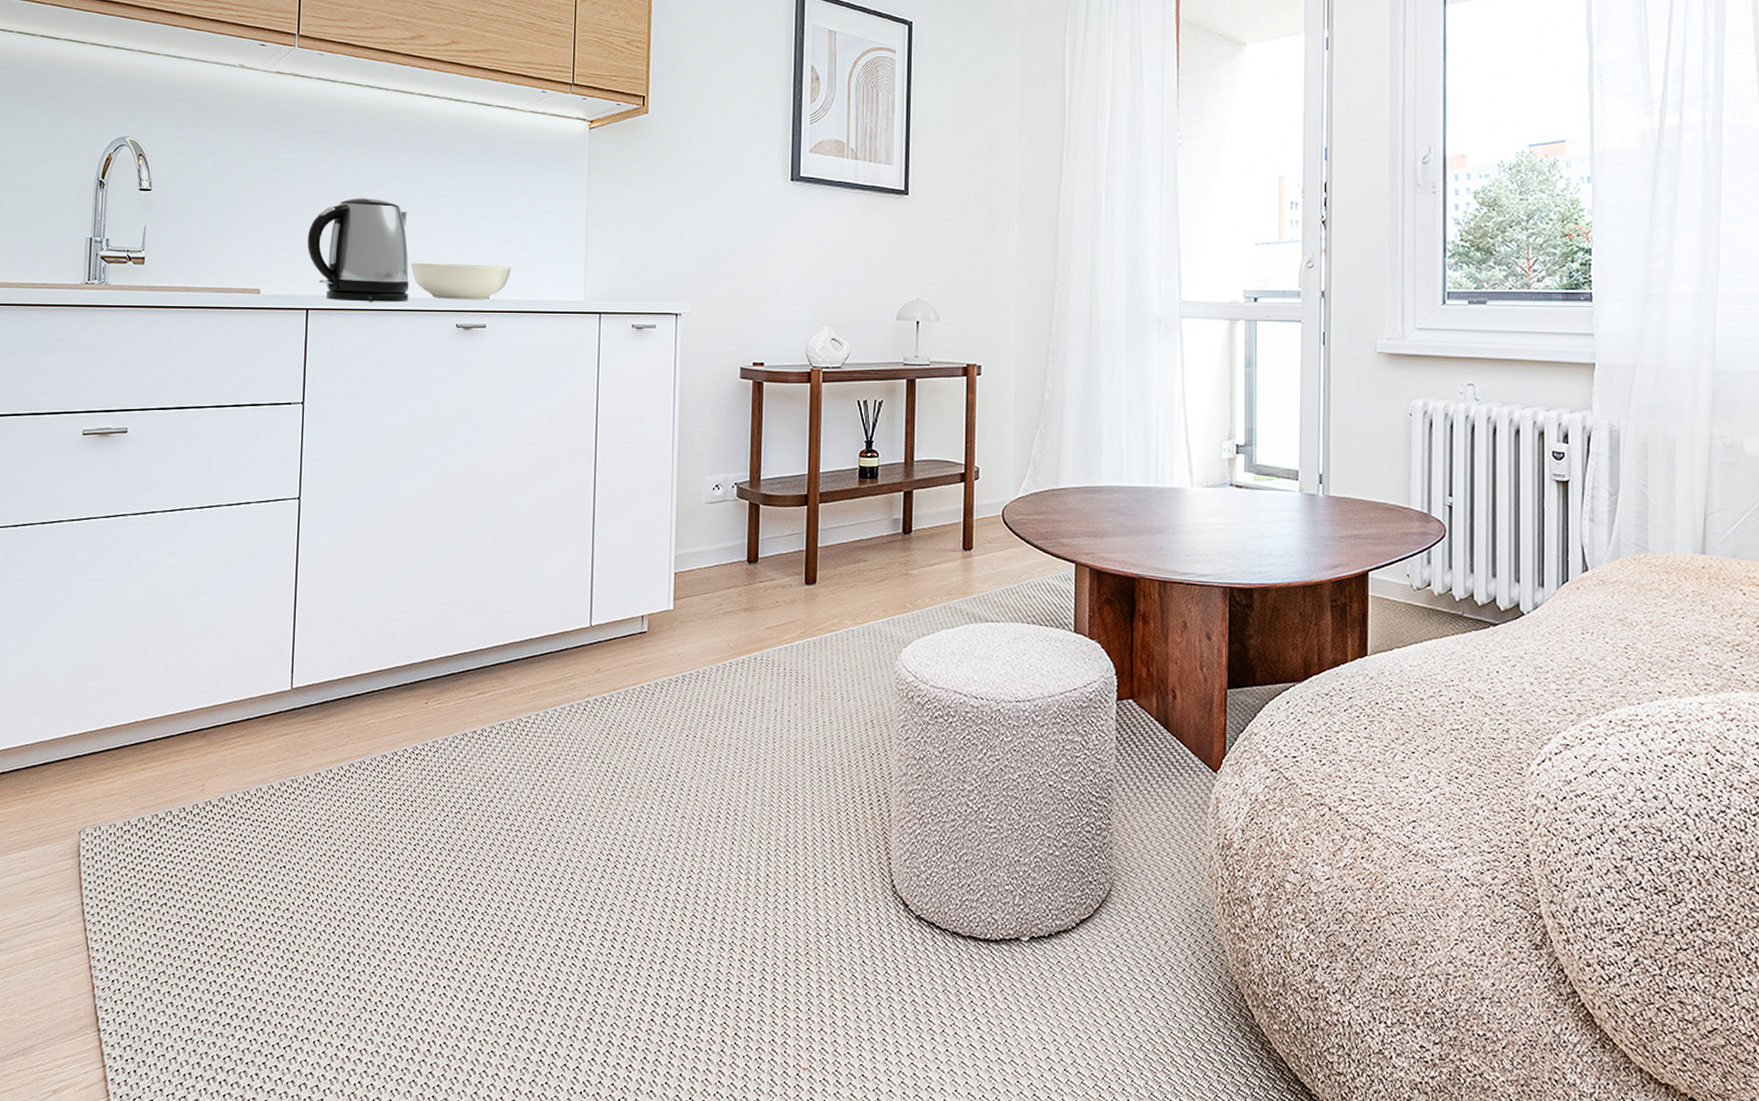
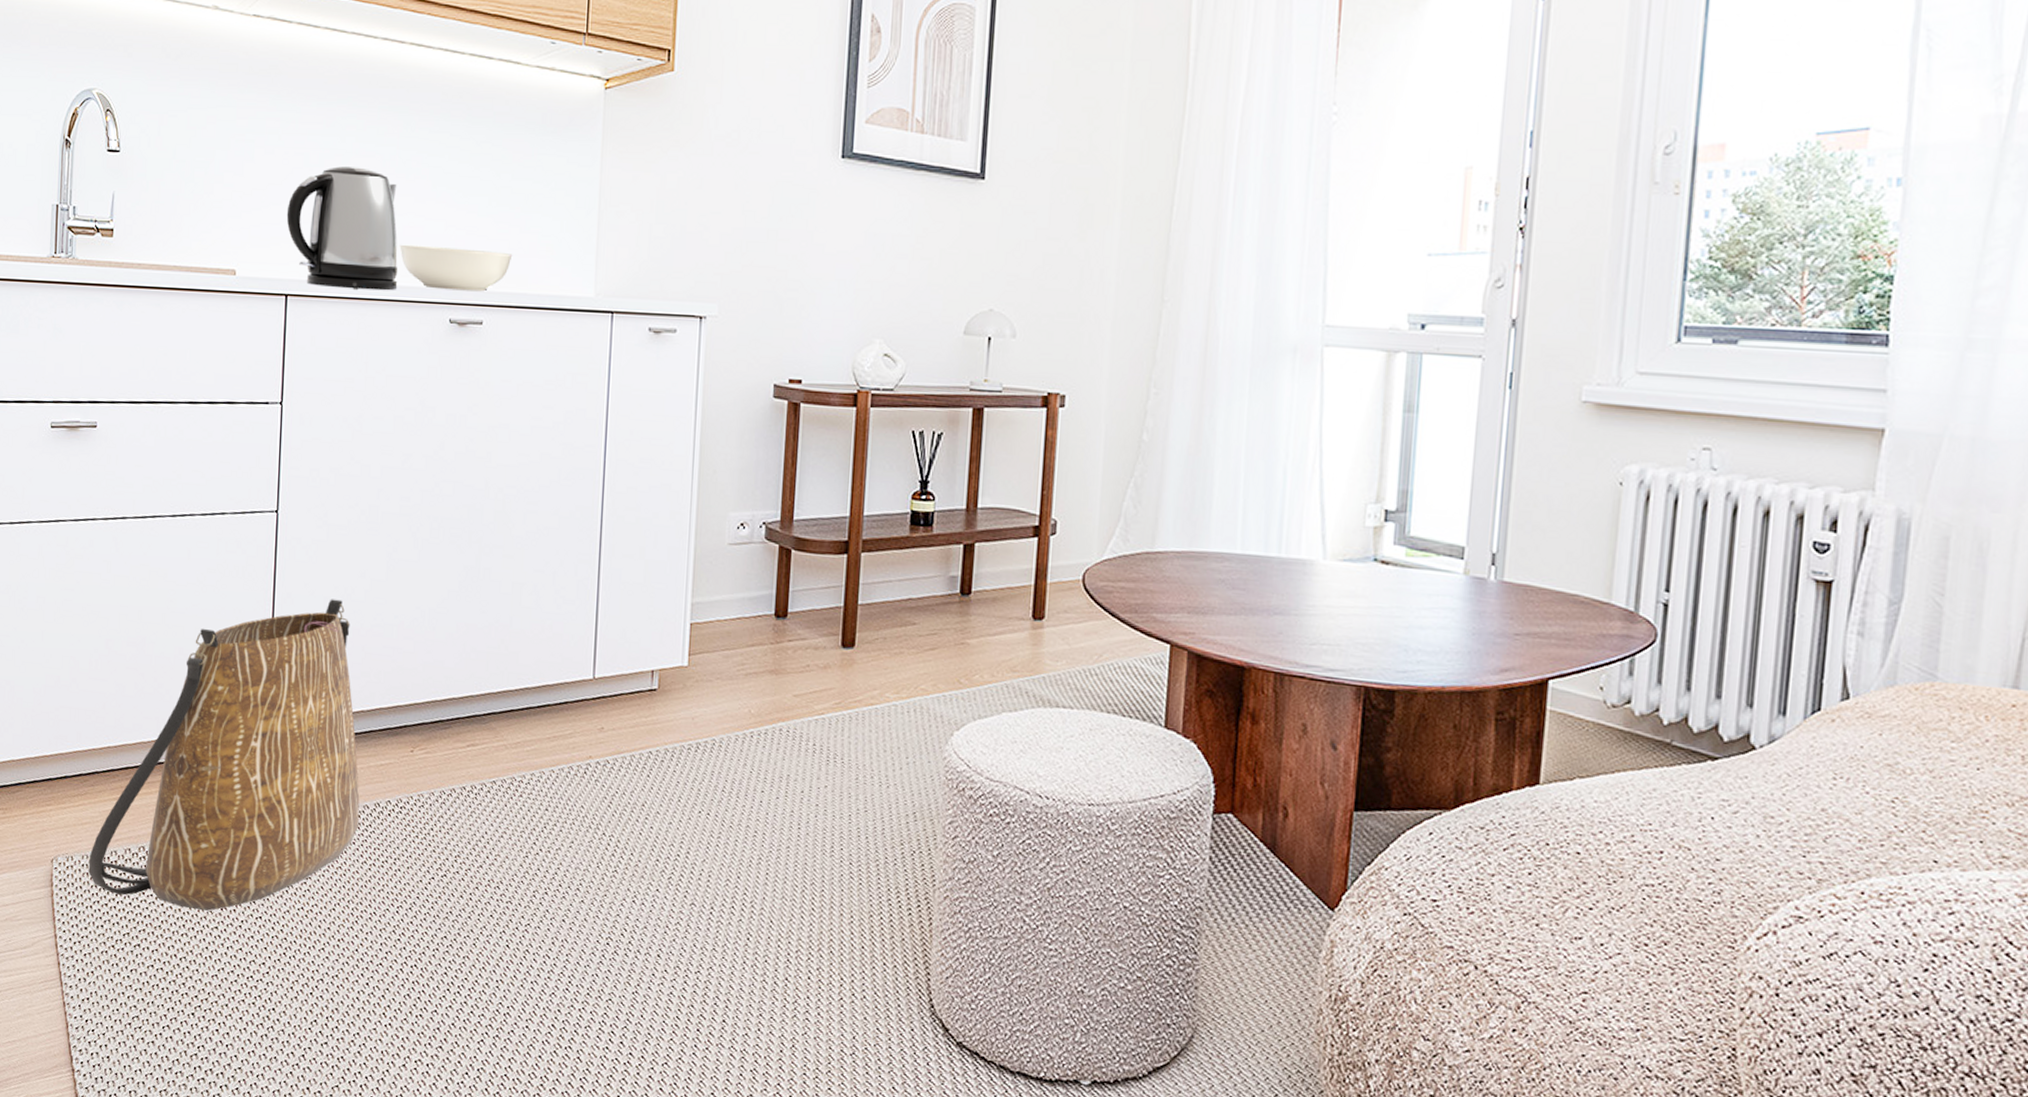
tote bag: none [116,572,378,866] -> present [88,599,360,911]

